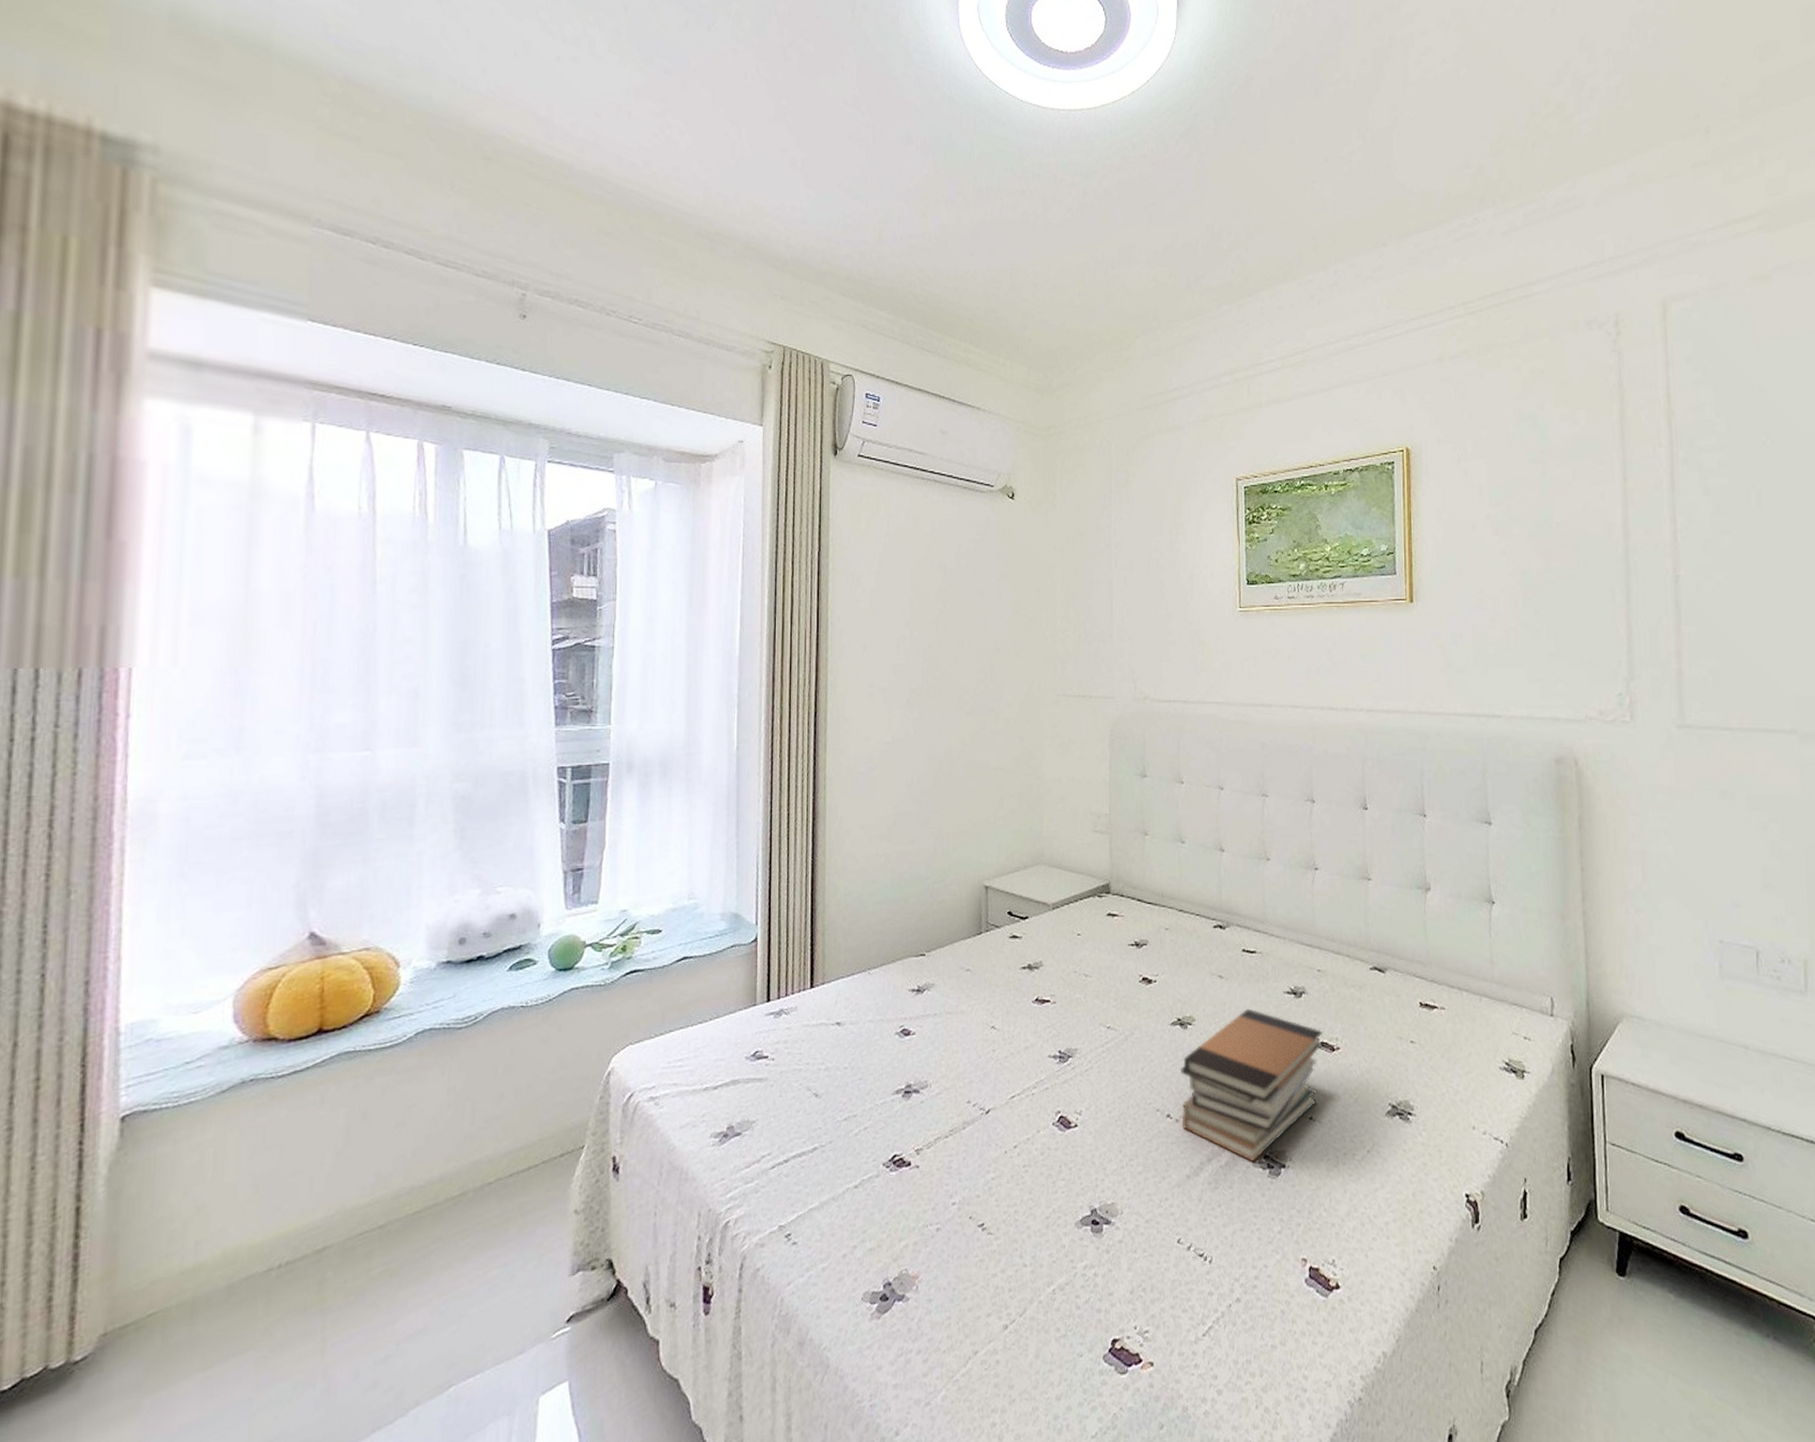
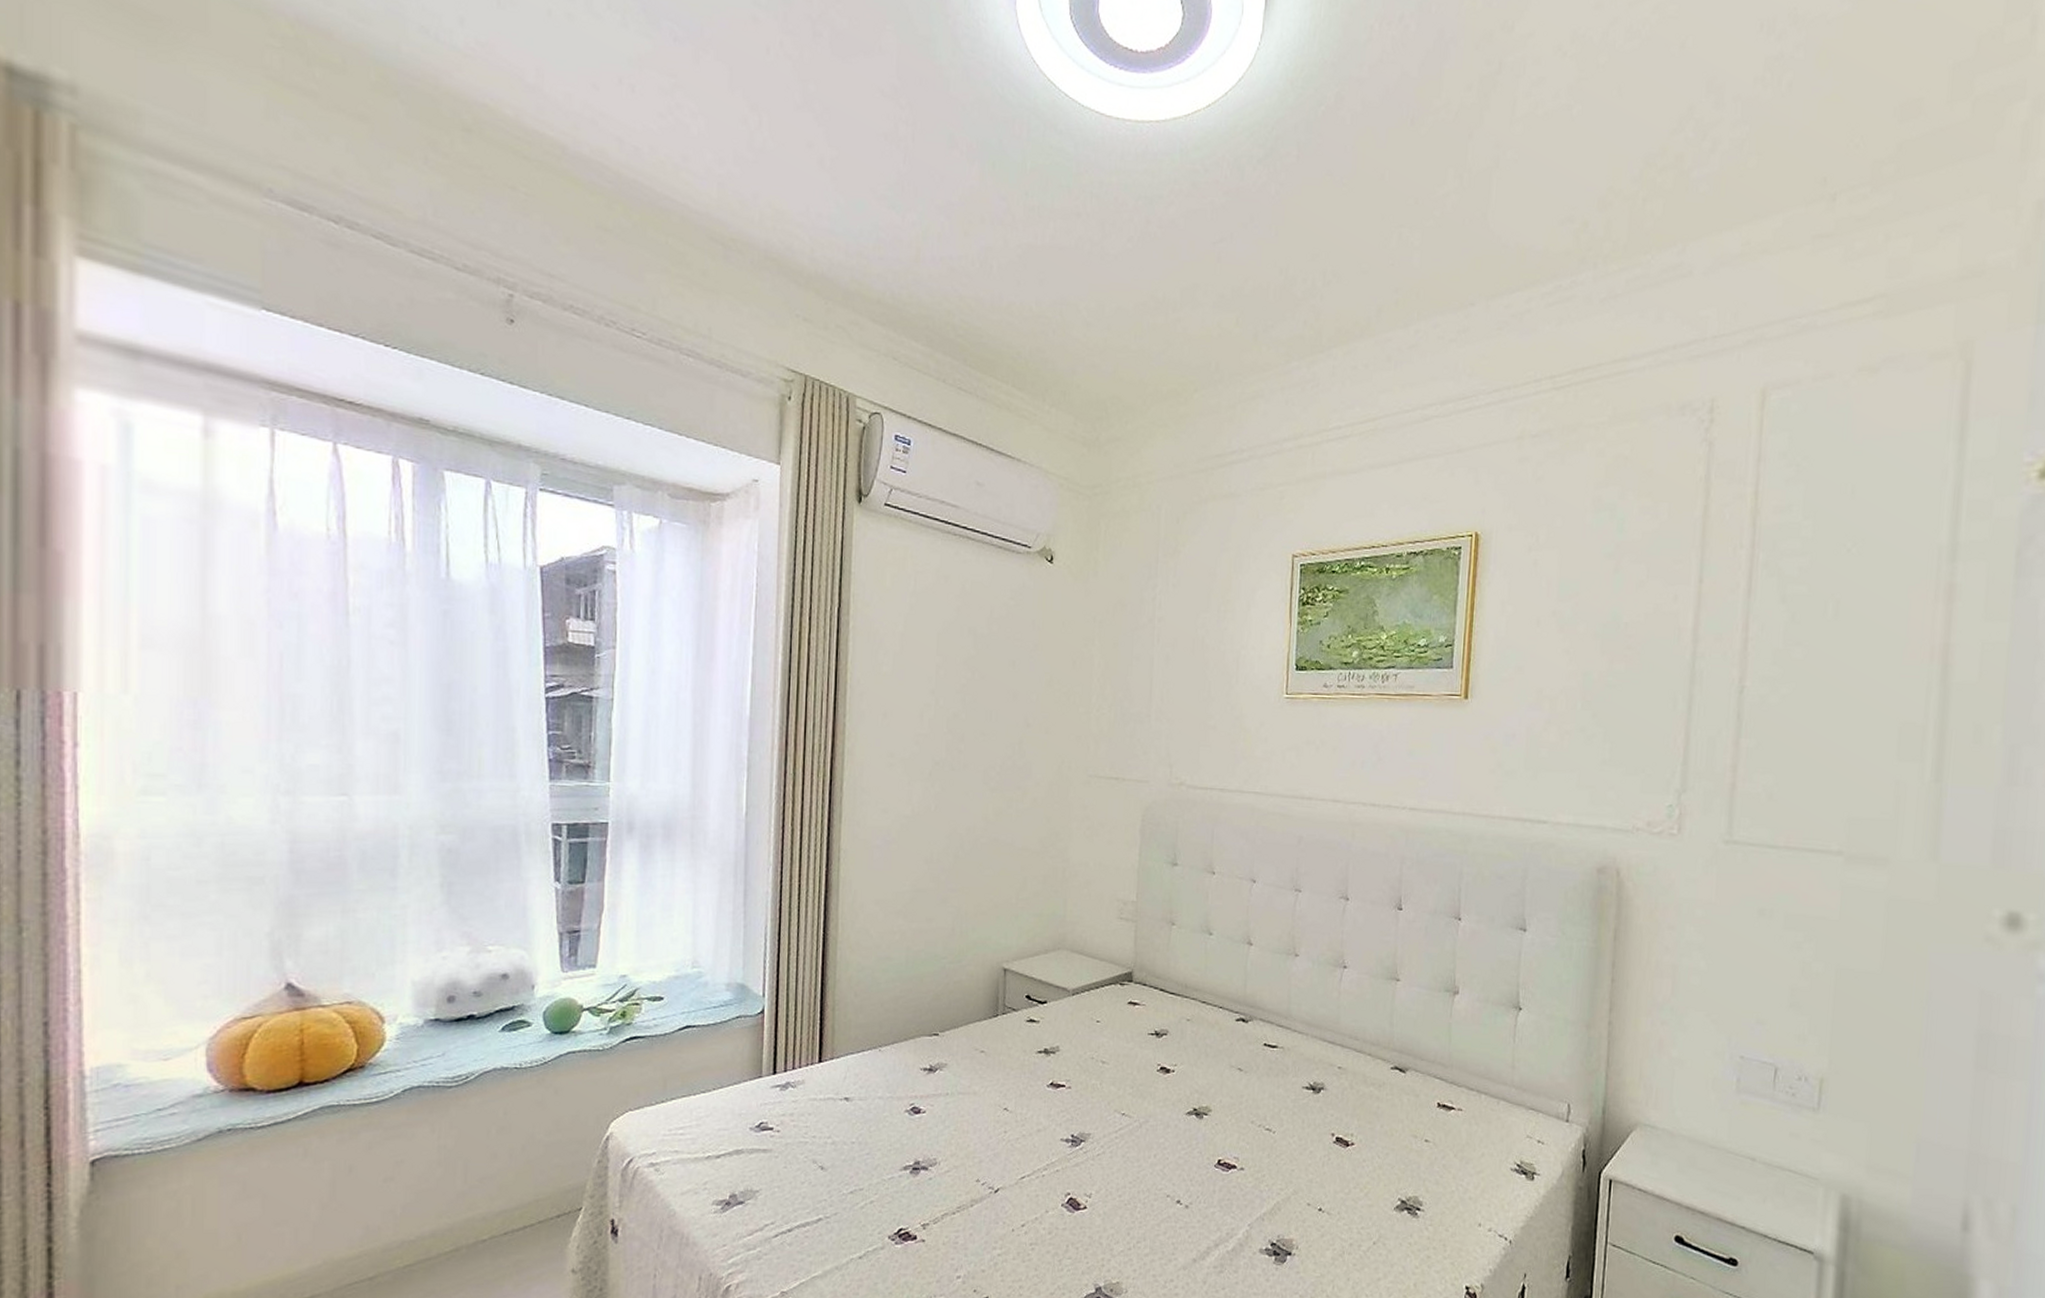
book stack: present [1181,1008,1323,1162] -> none [1191,1101,1339,1249]

